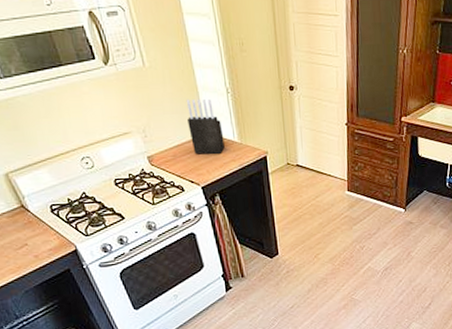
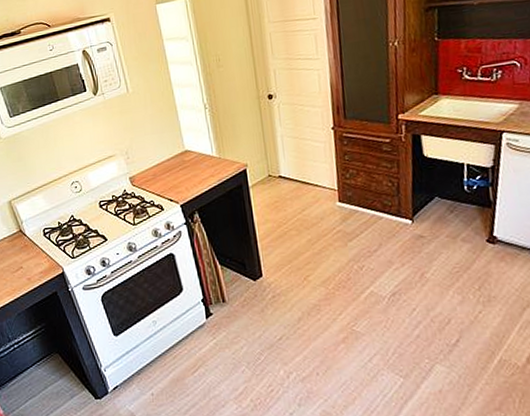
knife block: present [186,98,225,155] -> none [165,117,203,172]

